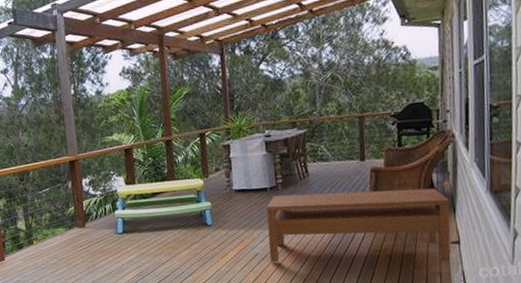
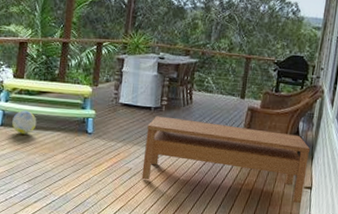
ball: none [132,214,157,238] -> present [12,110,37,135]

